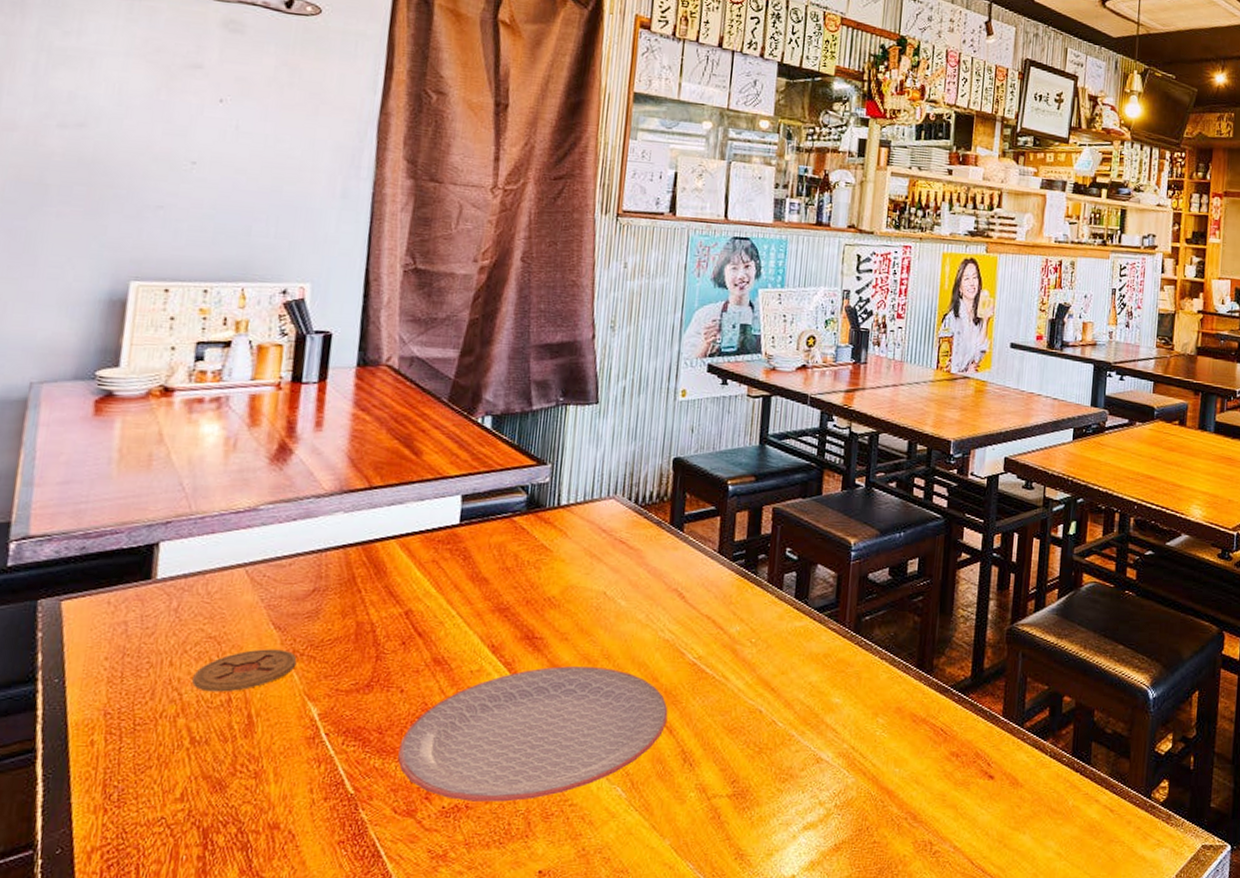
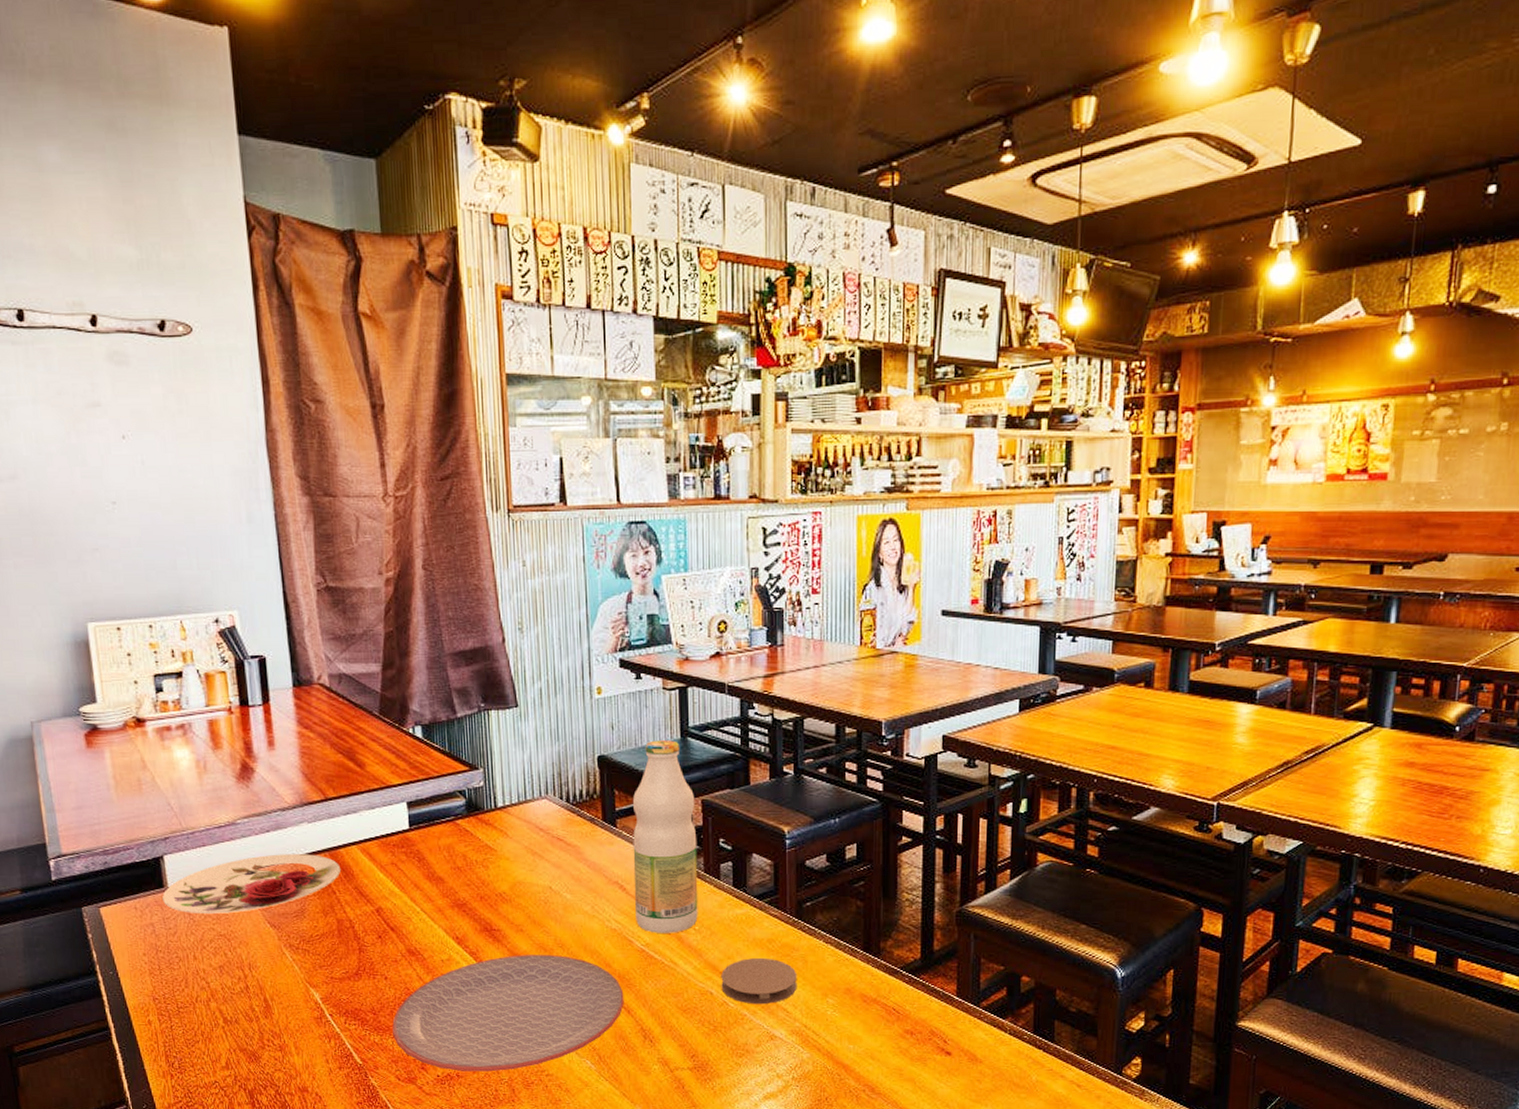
plate: none [146,545,372,612] -> present [162,854,340,914]
coaster: present [192,649,297,692] -> none [214,944,295,981]
bottle: none [691,446,767,646] -> present [633,740,698,933]
coaster: none [771,674,850,724] -> present [721,958,797,1005]

